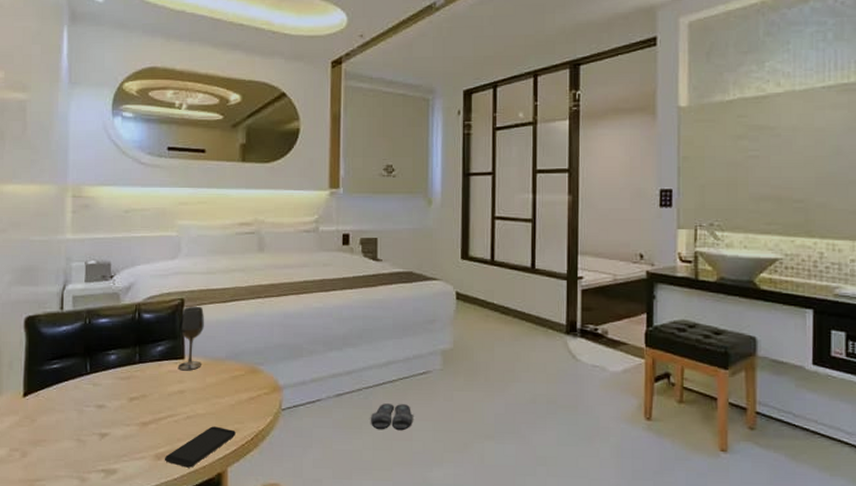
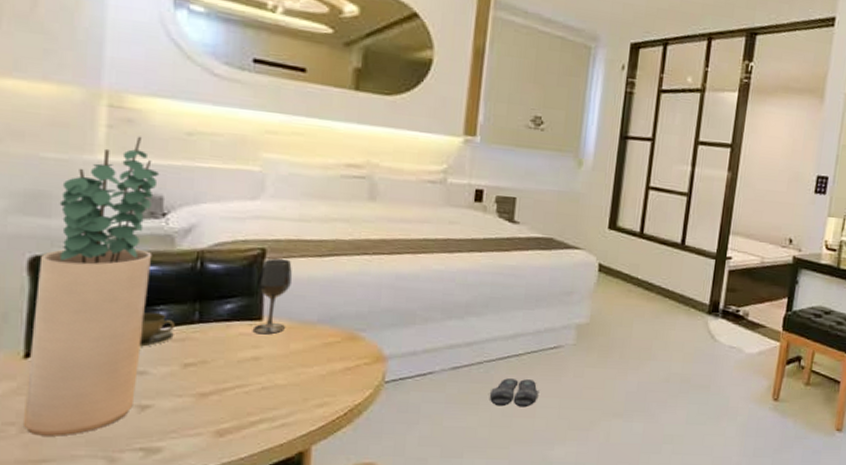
vase: none [23,217,108,460] -> present [22,136,160,437]
teacup: none [99,356,122,385] -> present [139,312,175,347]
mobile phone: present [164,426,236,468] -> none [228,399,325,446]

